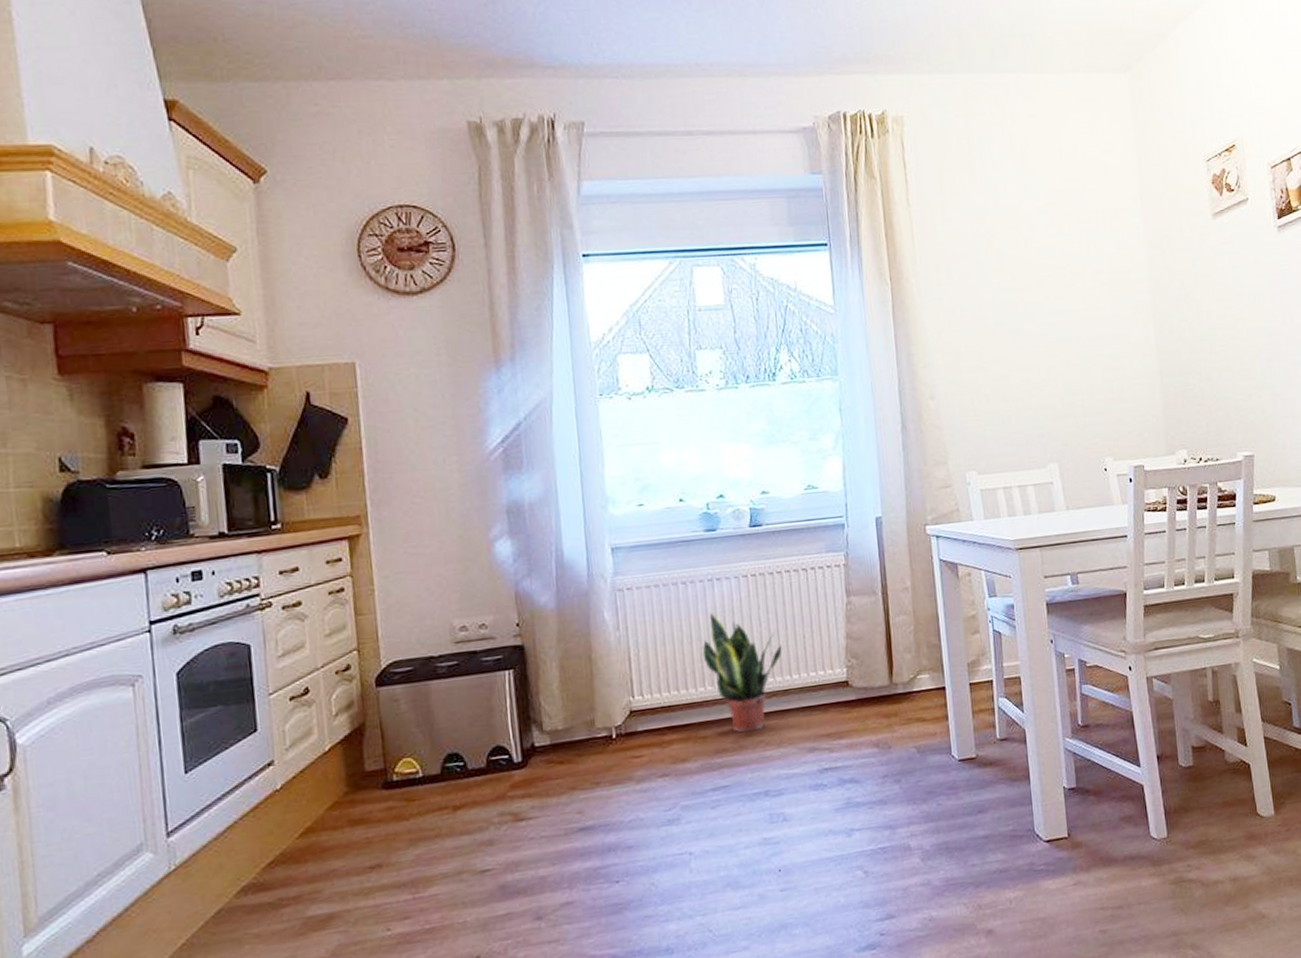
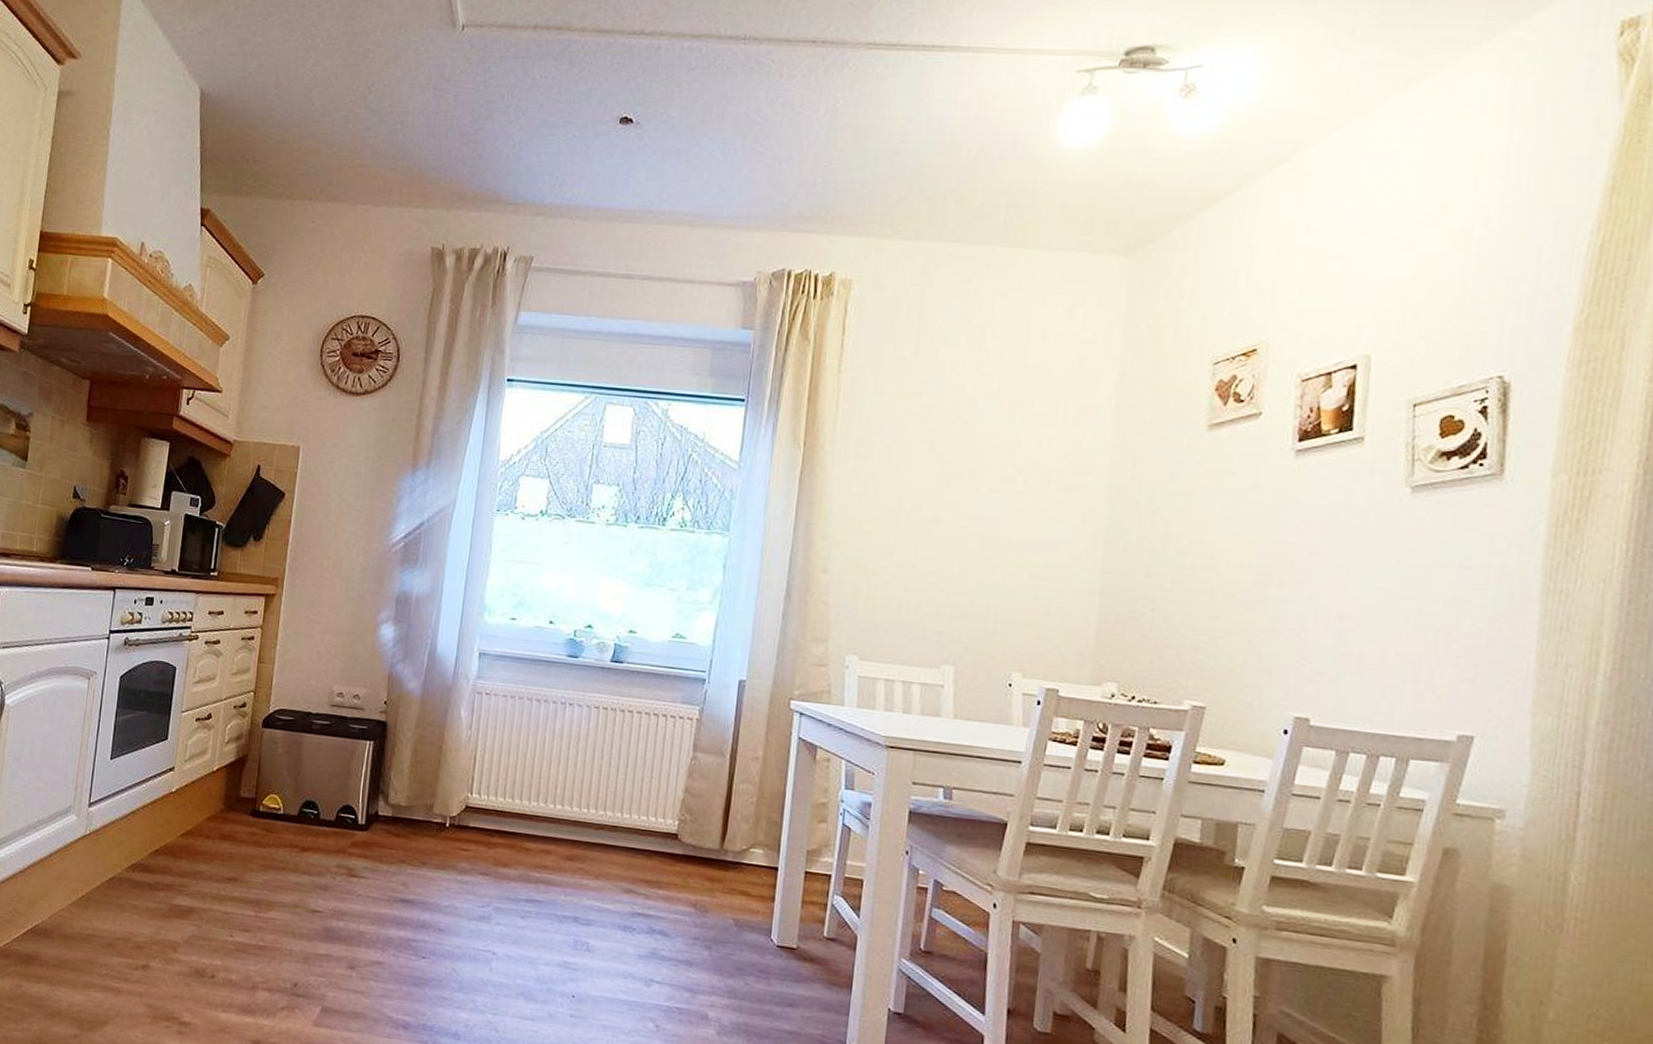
potted plant: present [702,613,782,733] -> none [542,734,619,858]

